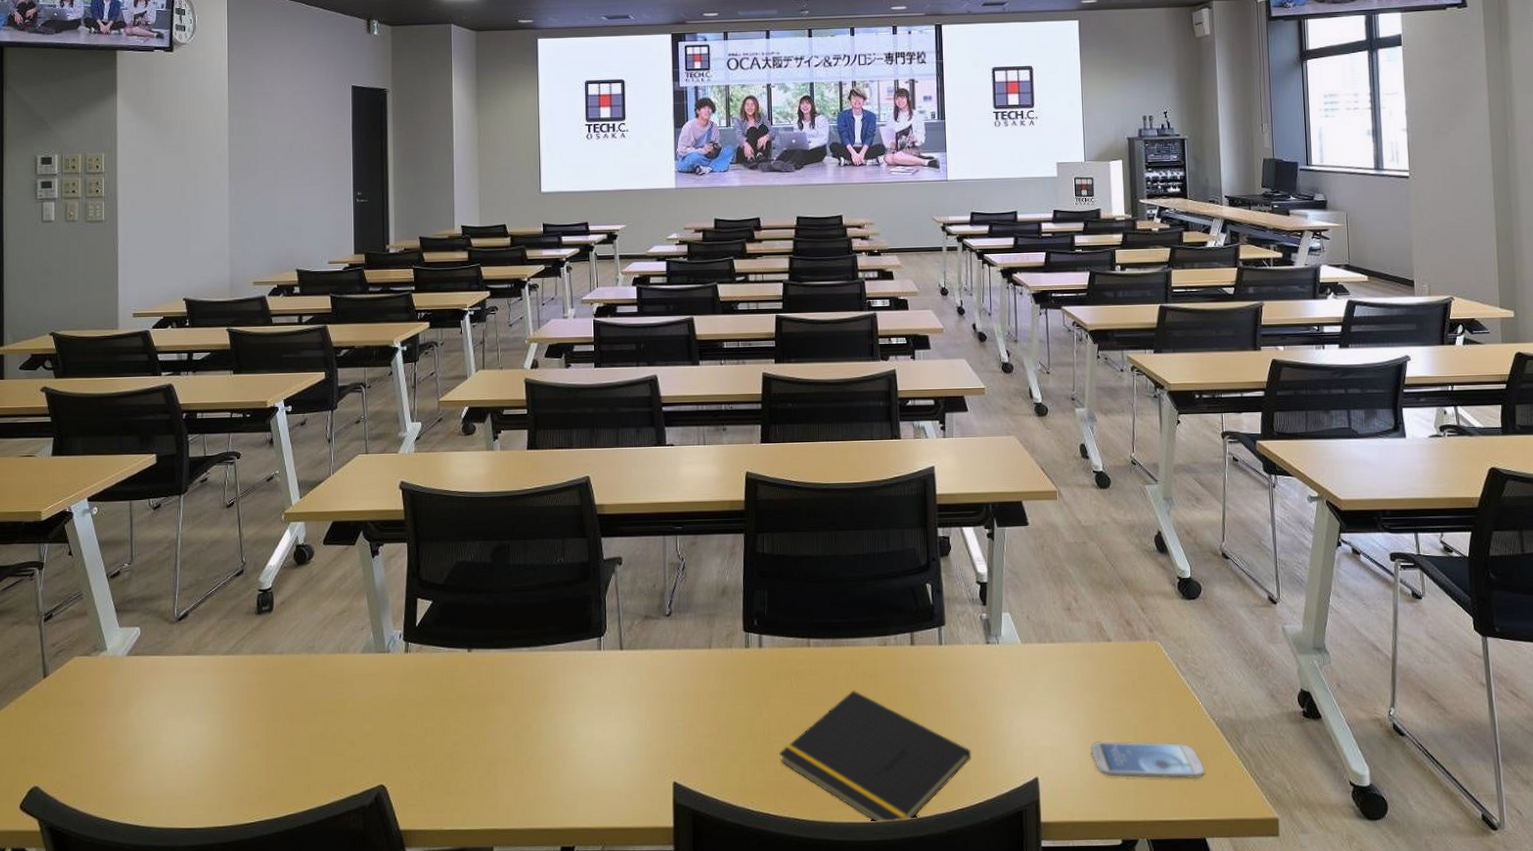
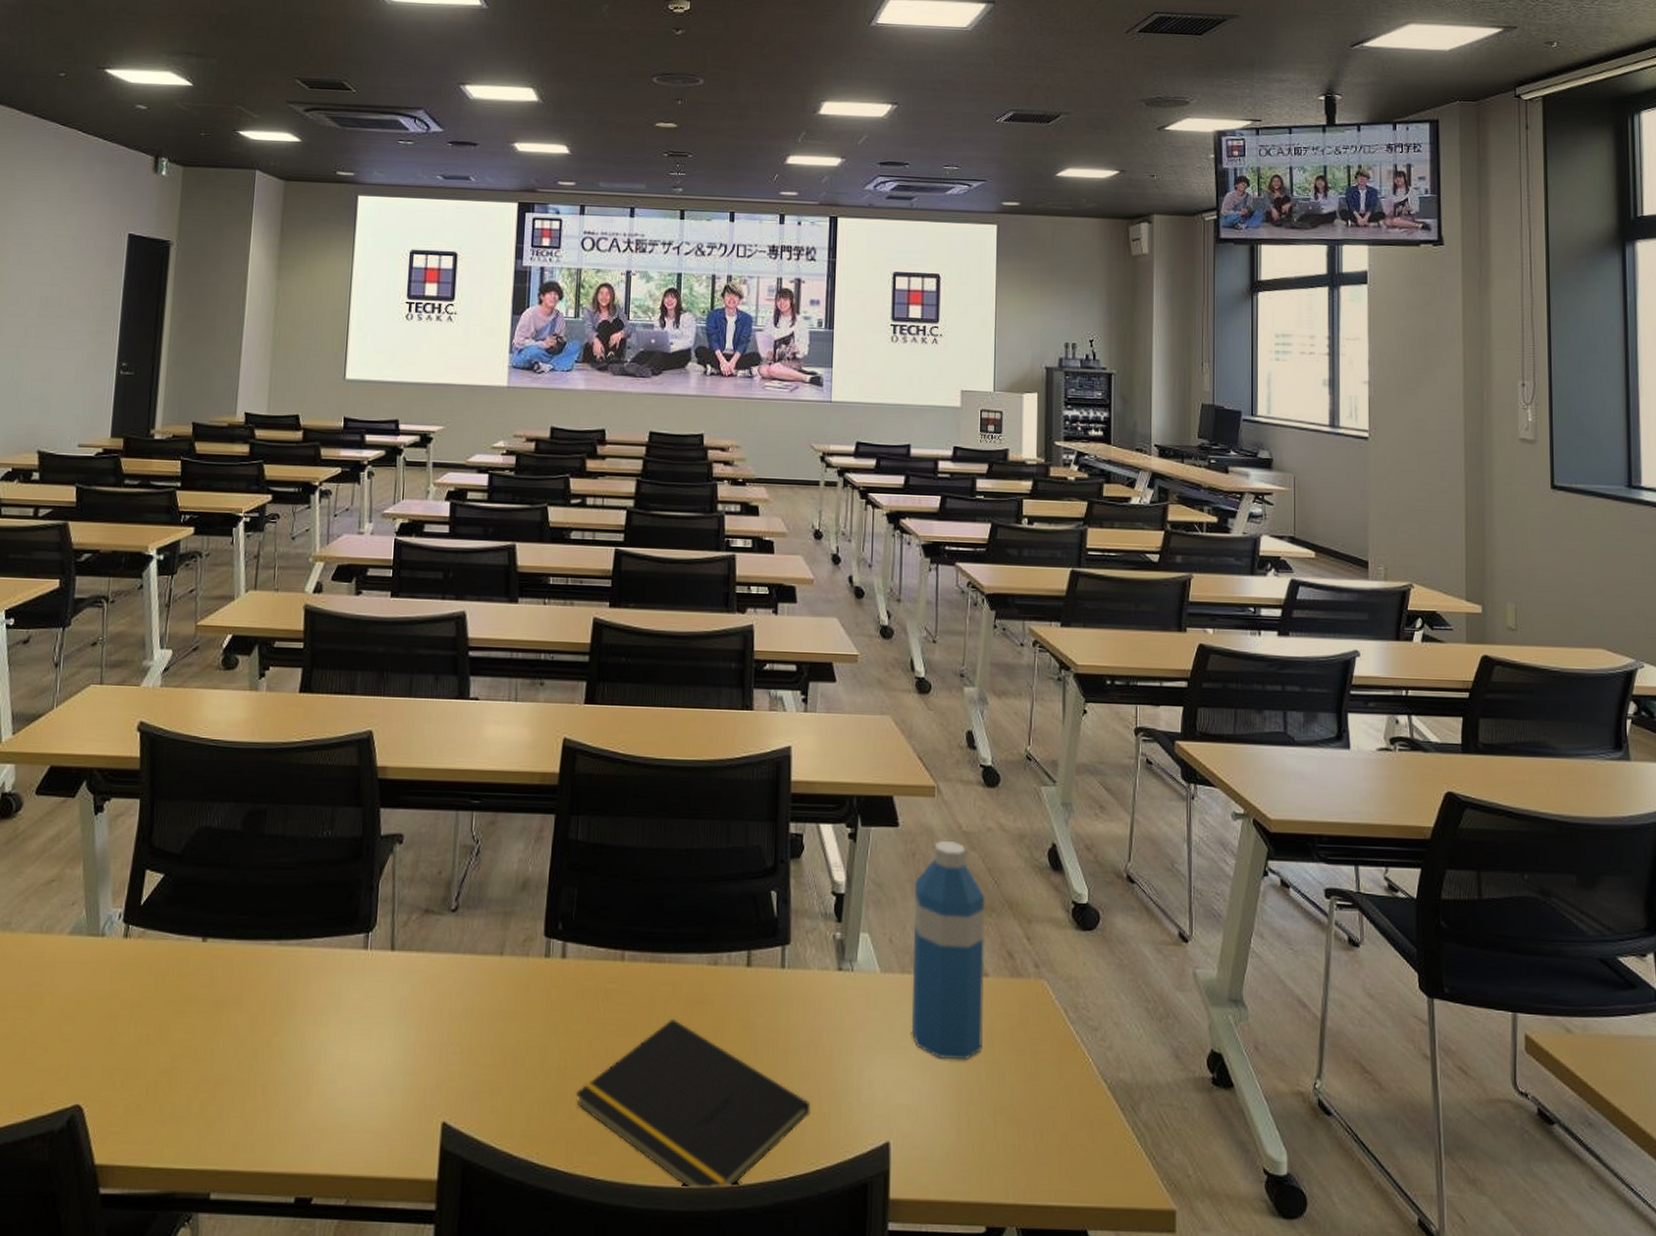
water bottle: none [1044,535,1110,709] -> present [911,841,985,1059]
smartphone: present [1090,741,1205,779] -> none [955,1101,1092,1155]

